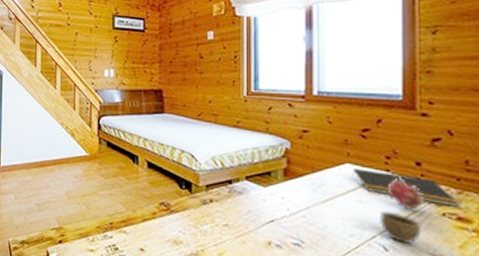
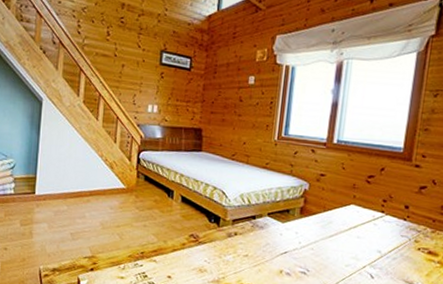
notepad: present [352,168,460,207] -> none [354,209,433,243]
cup: present [380,211,422,244] -> none [371,245,402,273]
fruit: present [387,175,425,210] -> none [380,216,408,245]

